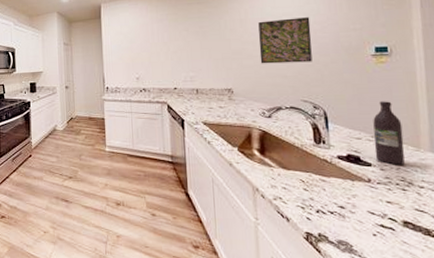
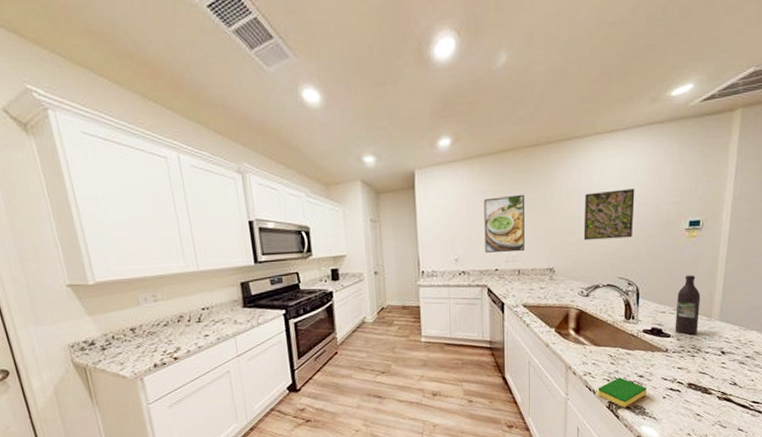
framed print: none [161,22,202,73] -> present [484,194,525,253]
dish sponge: none [291,206,351,241] -> present [597,377,647,407]

